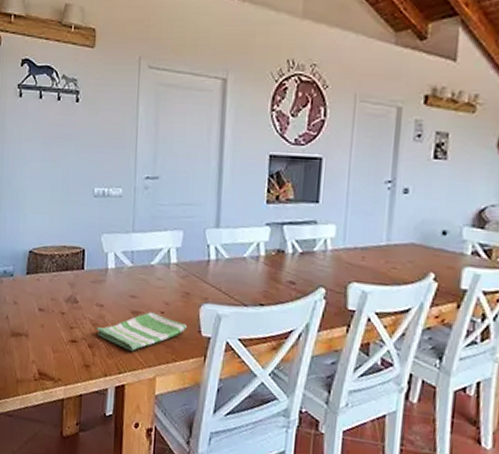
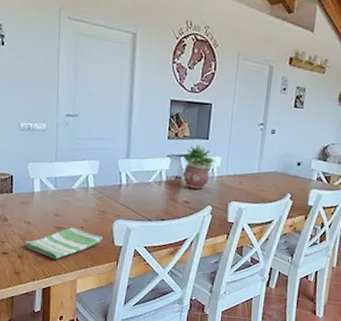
potted plant: none [285,210,330,266] -> present [182,145,216,189]

